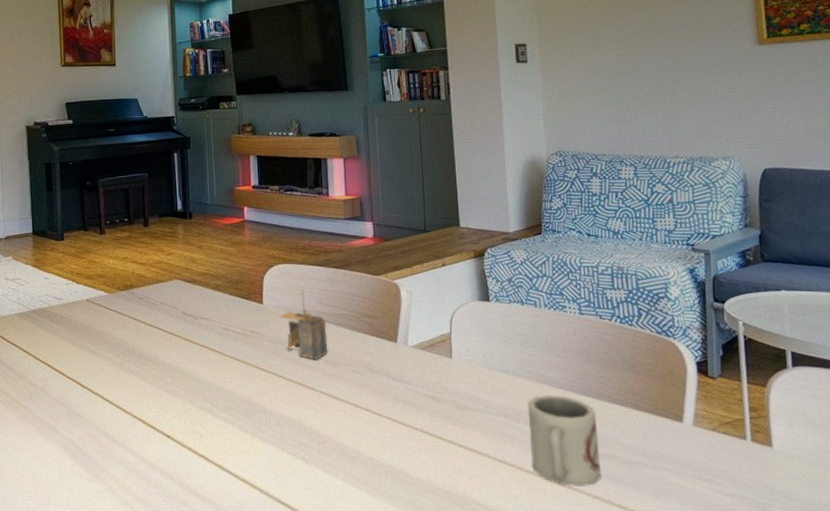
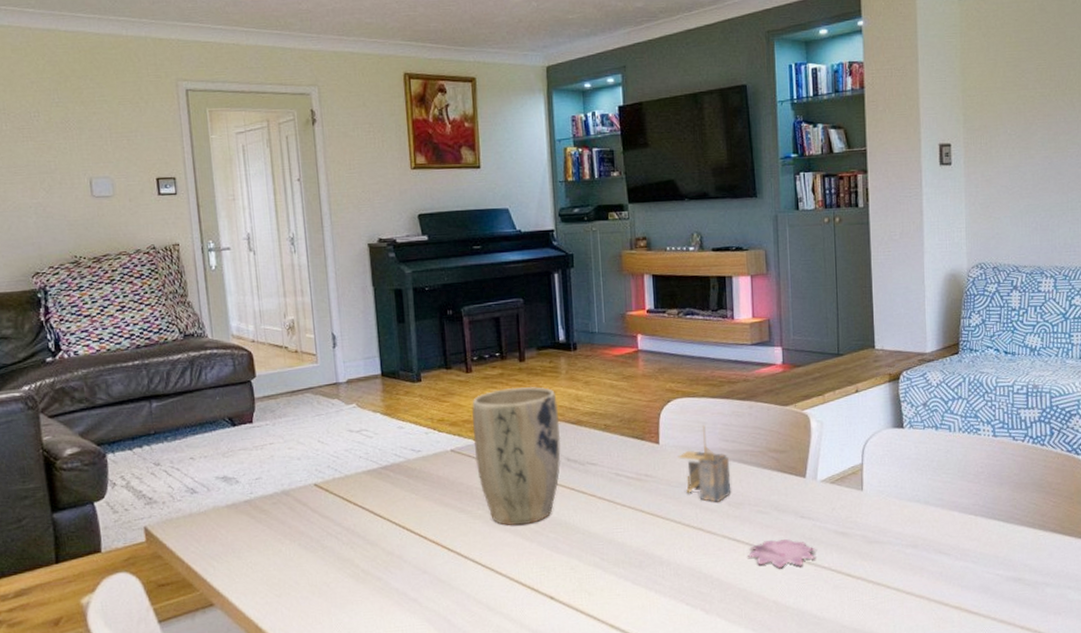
plant pot: none [103,248,178,369] -> present [471,386,561,526]
flower: none [343,399,409,427] -> present [747,539,816,569]
cup: present [527,394,601,487] -> none [938,521,1007,613]

